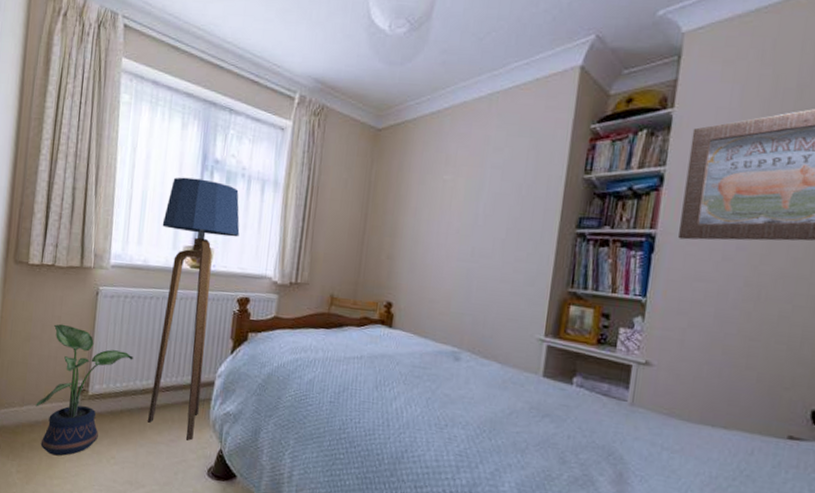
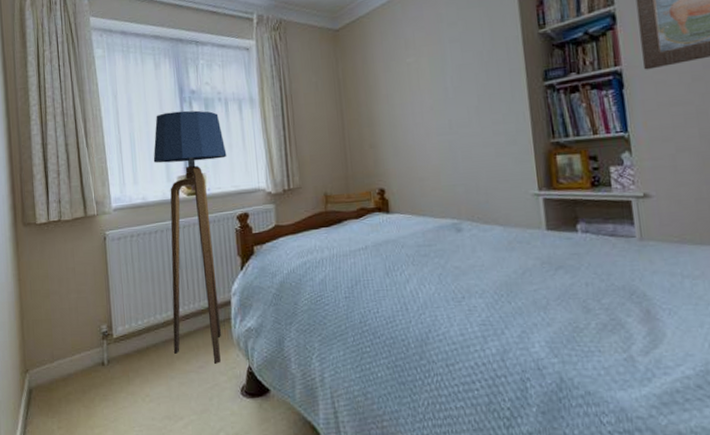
potted plant: present [36,324,133,456] -> none [65,274,149,405]

